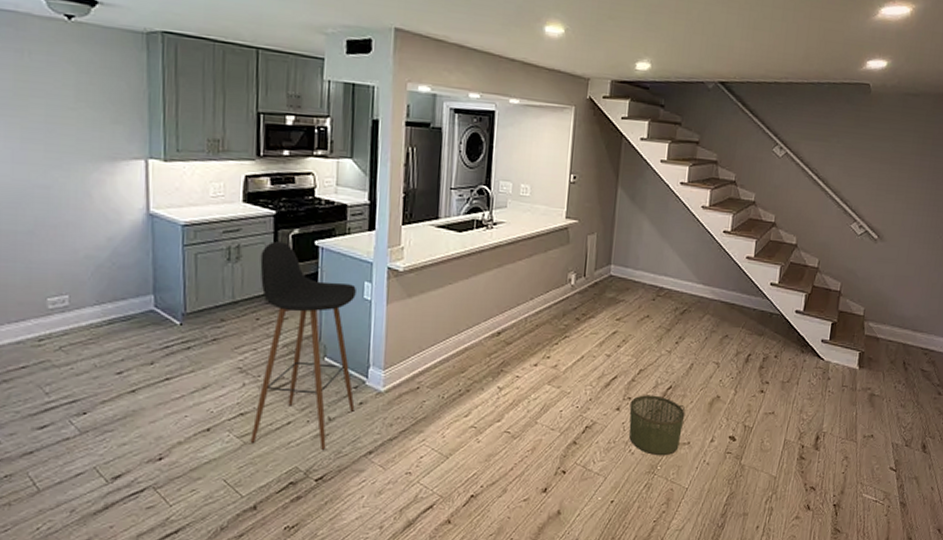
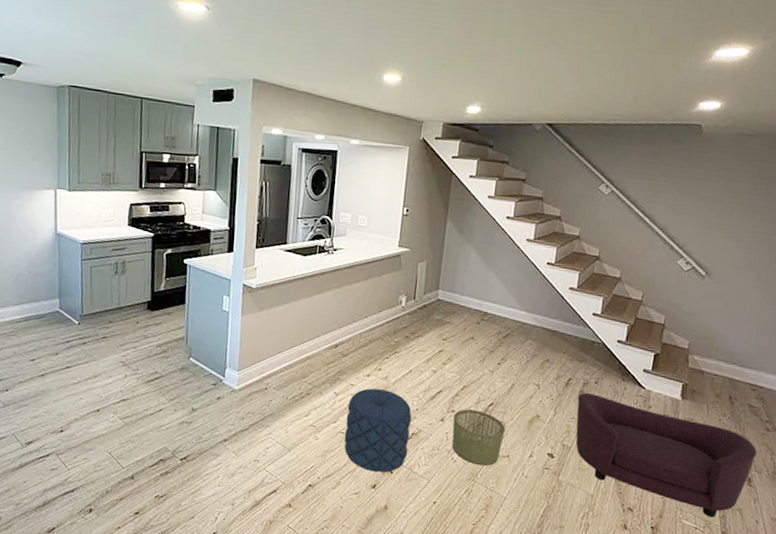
bar stool: present [250,241,356,451] -> none [130,259,217,436]
pouf: none [510,378,586,473] -> present [344,388,412,473]
dog bed: none [757,368,930,489] -> present [575,393,757,518]

